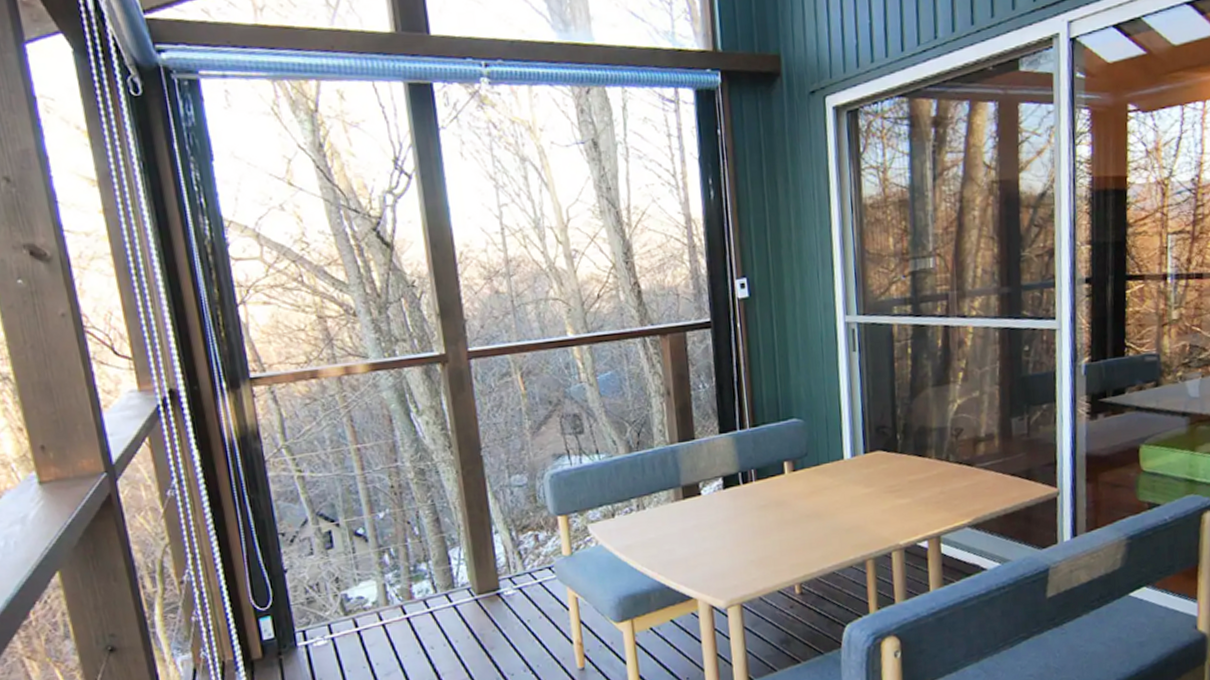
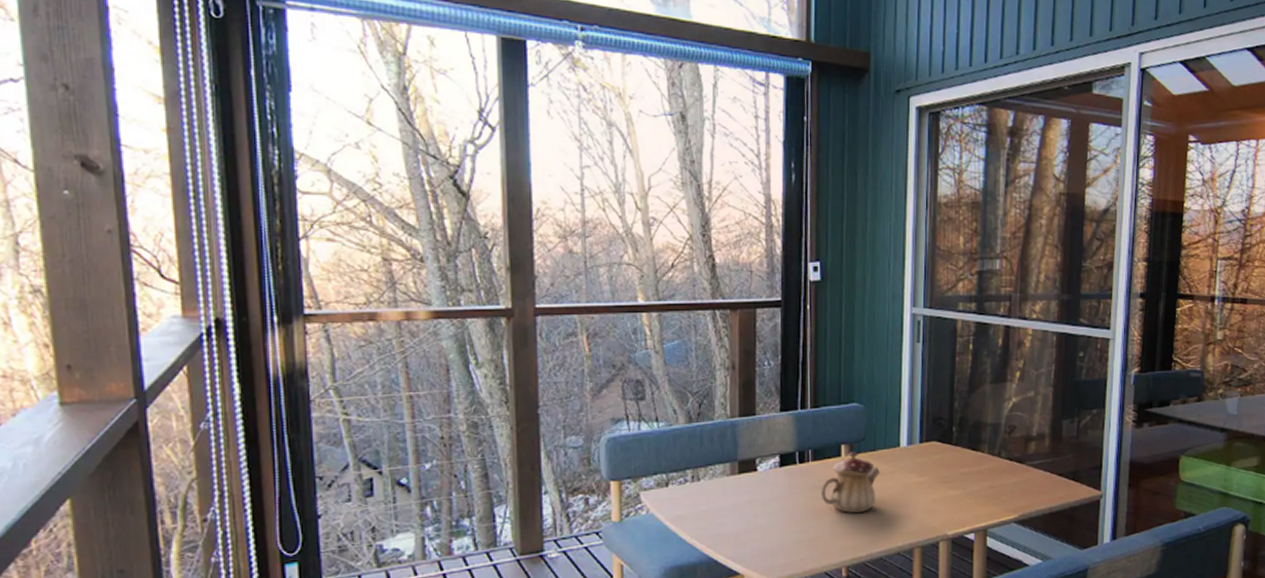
teapot: none [767,467,826,530] -> present [820,451,880,513]

